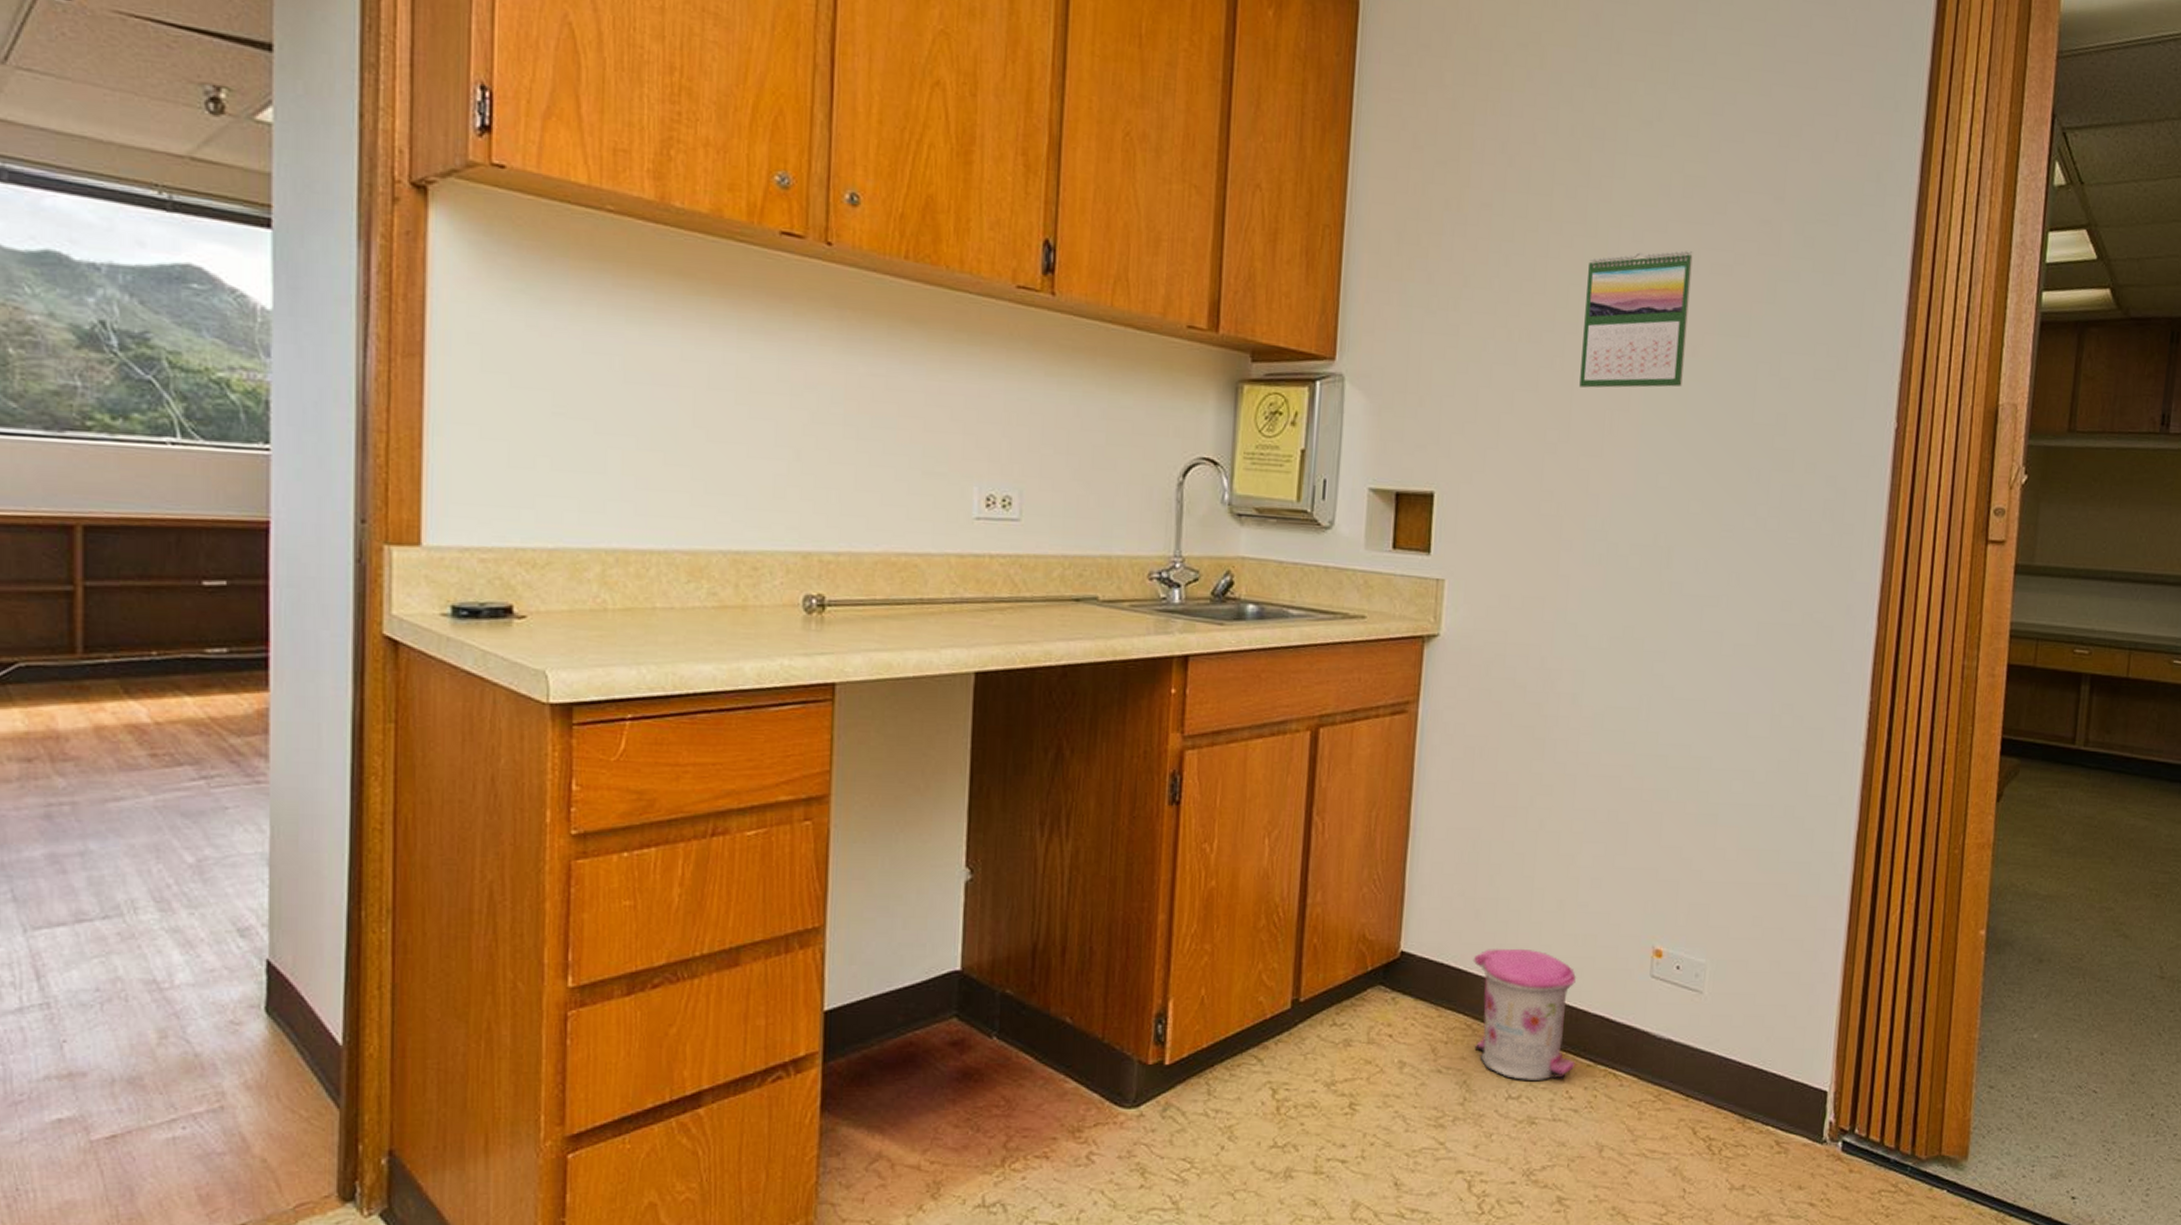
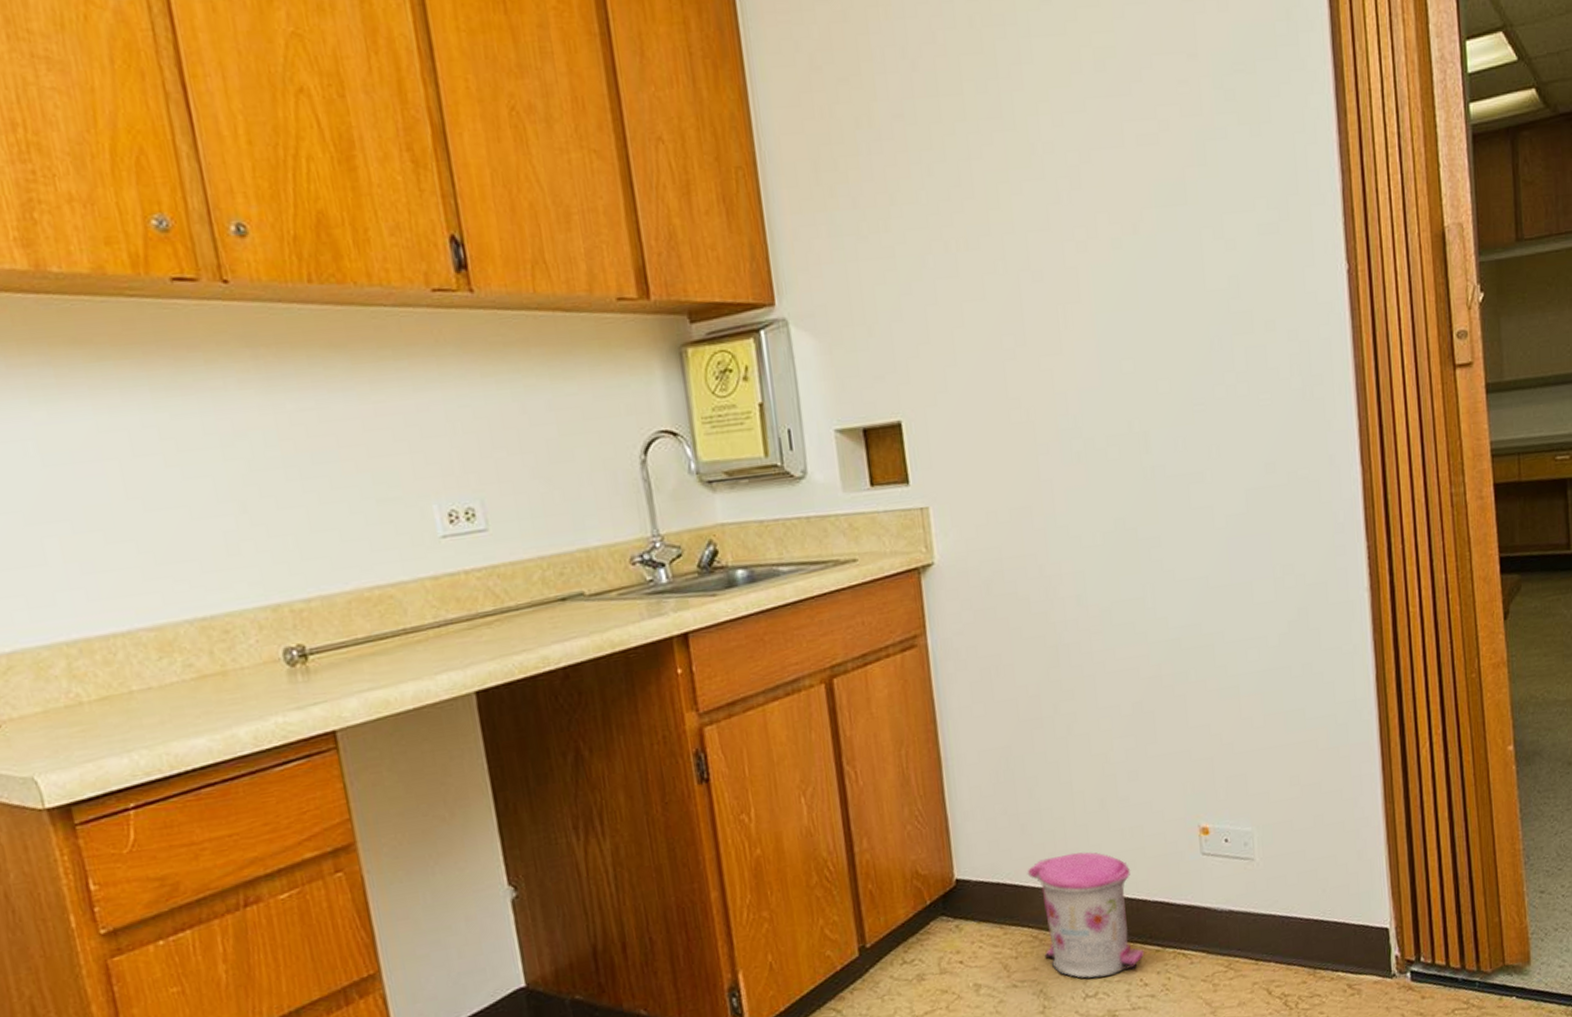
calendar: present [1579,250,1693,388] -> none [1013,126,1129,287]

